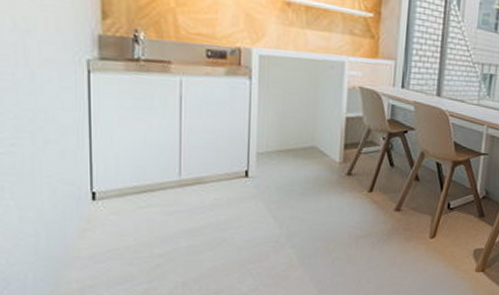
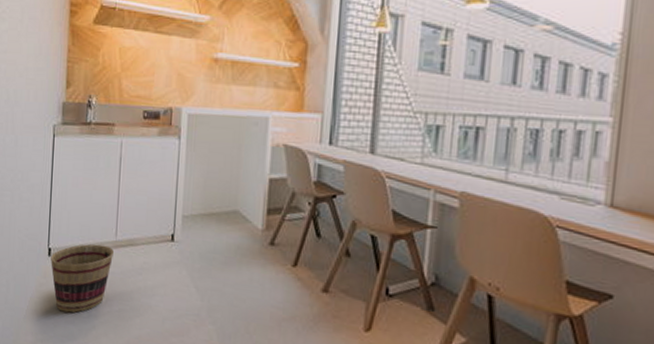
basket: none [96,184,178,255] -> present [51,244,114,313]

